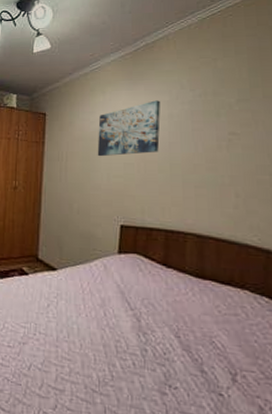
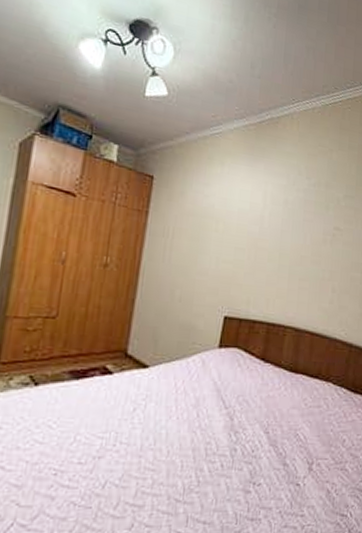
wall art: present [97,100,160,157] -> none [208,182,278,240]

